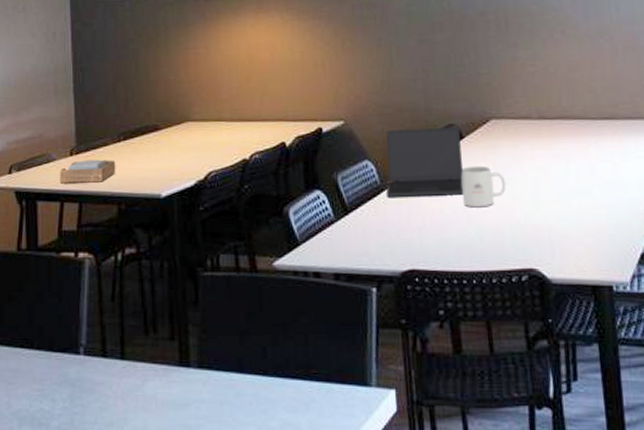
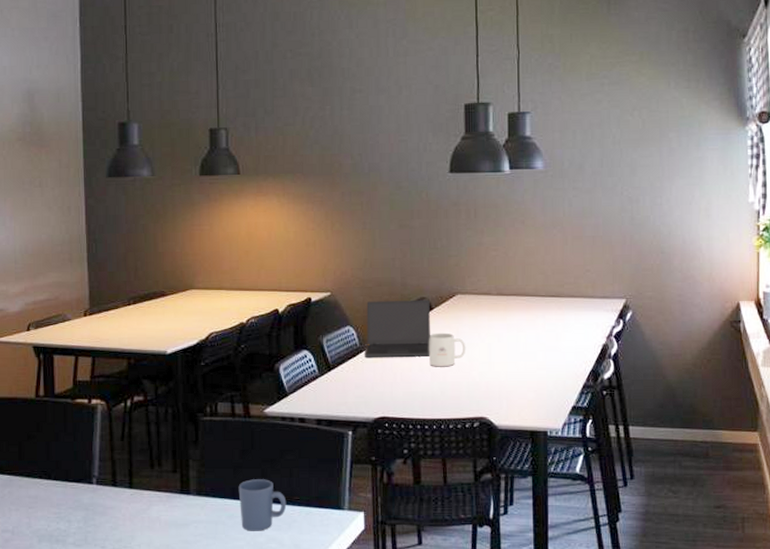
napkin holder: present [59,159,116,184] -> none [74,320,126,340]
mug: none [245,348,303,413] -> present [238,479,287,531]

